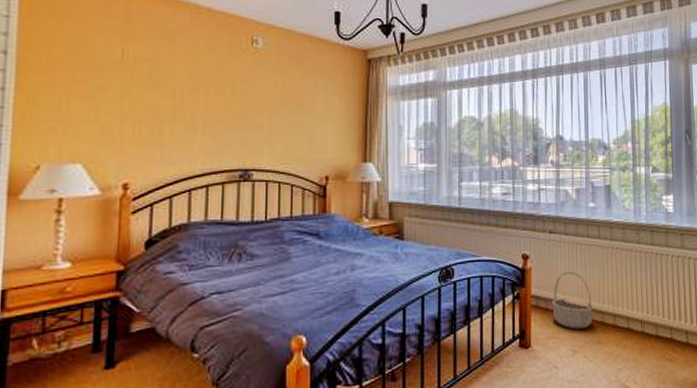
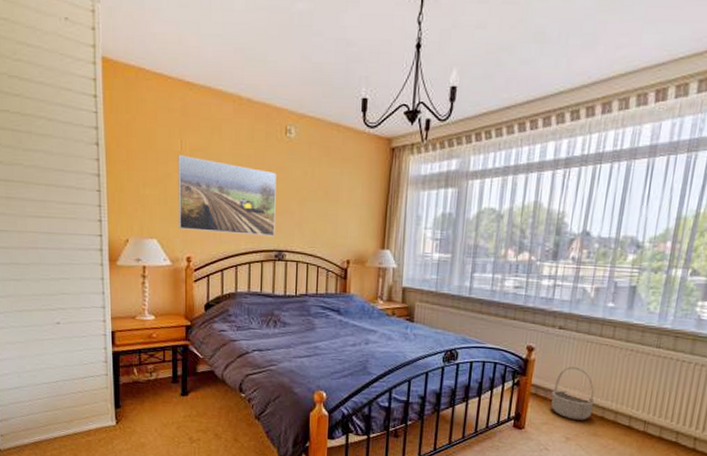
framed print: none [113,65,241,154] -> present [178,155,276,237]

